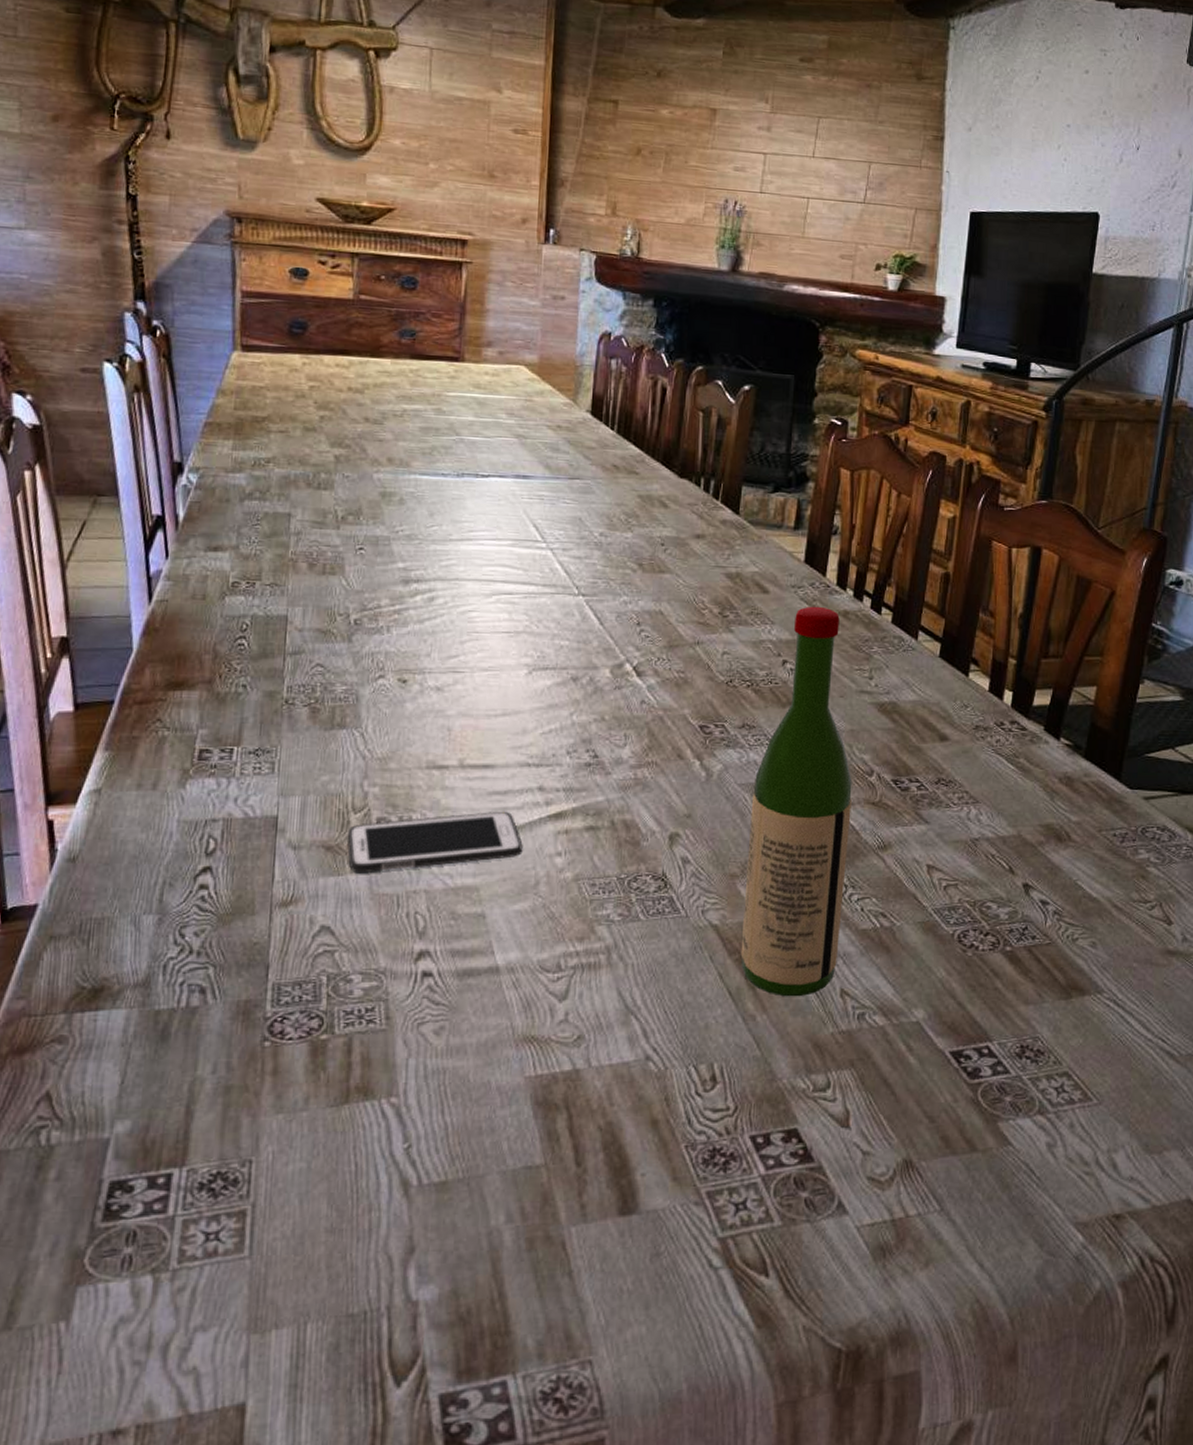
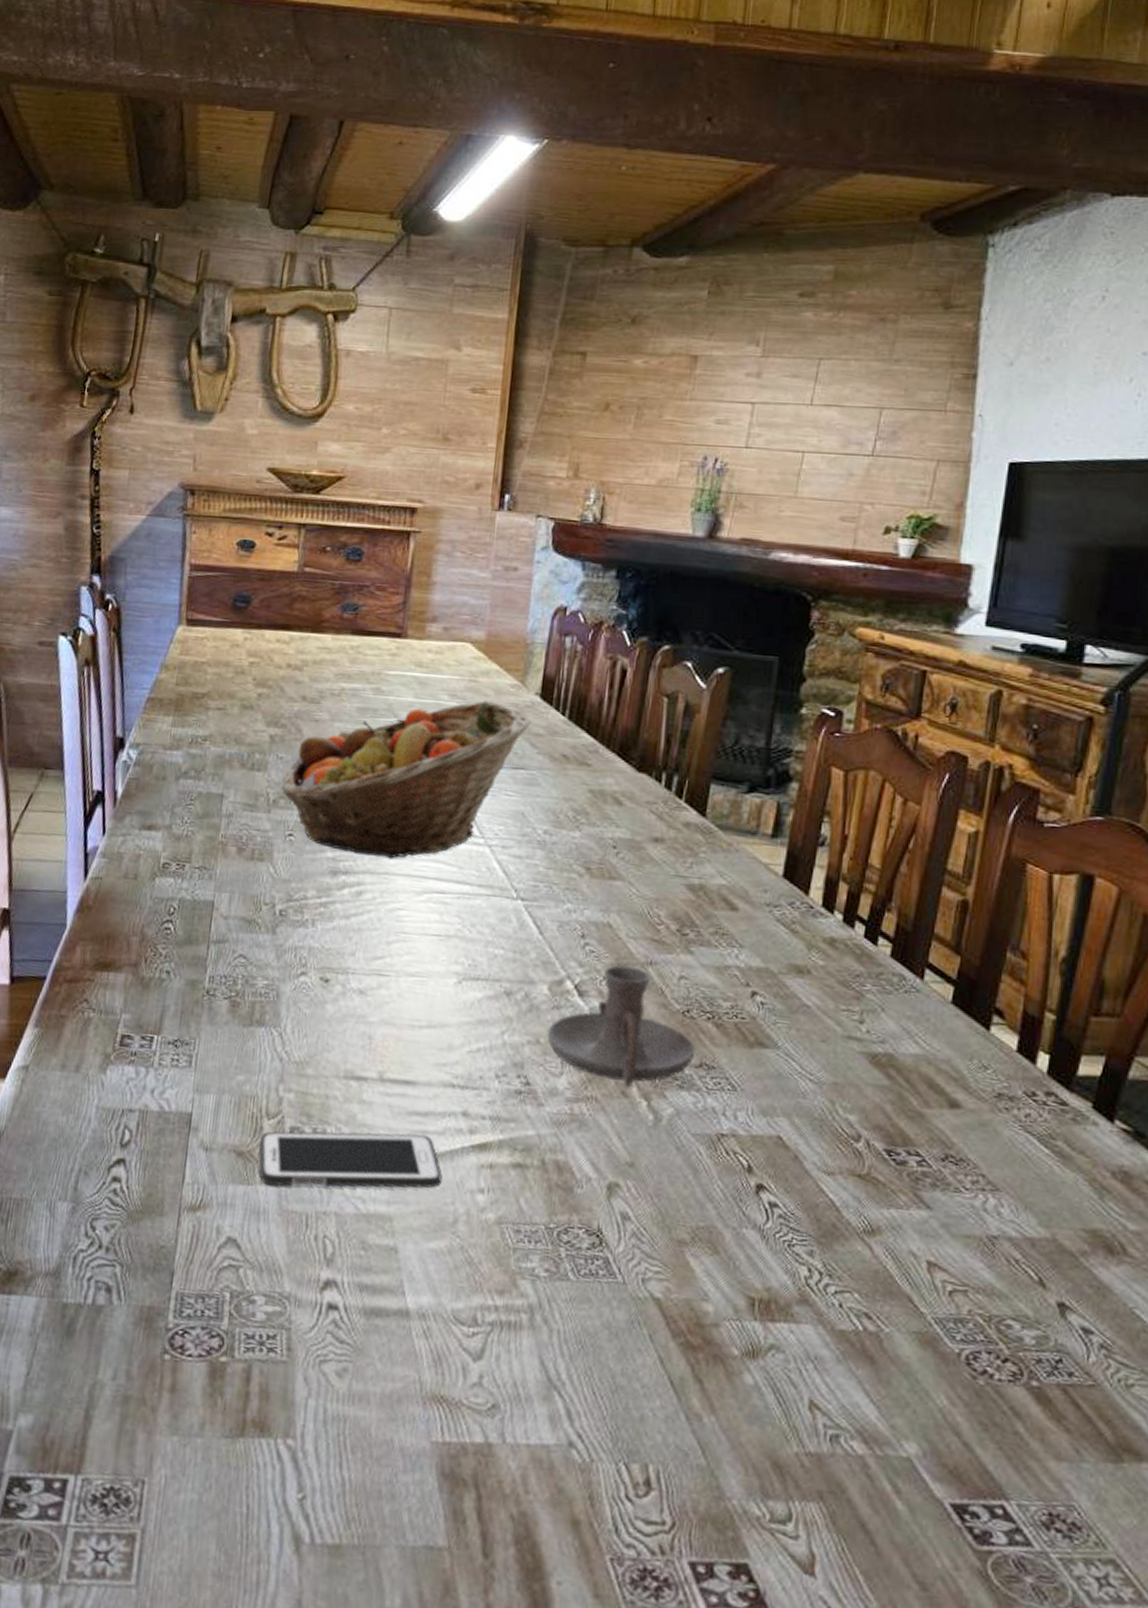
fruit basket: none [348,418,584,566] -> present [280,700,532,859]
candle holder: none [611,646,739,751] -> present [547,964,696,1088]
wine bottle: present [740,606,852,997] -> none [686,929,833,1402]

